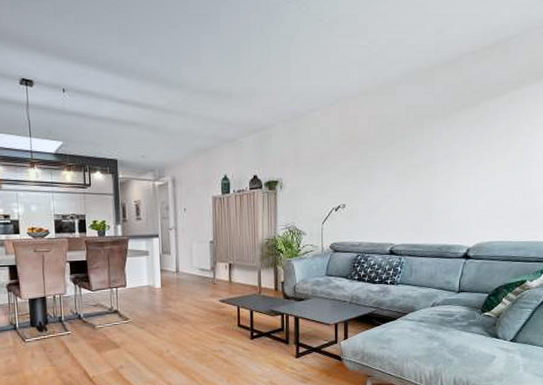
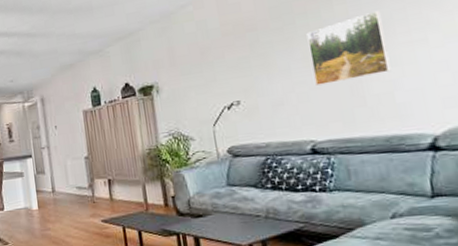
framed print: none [401,144,453,200] -> present [306,10,391,87]

